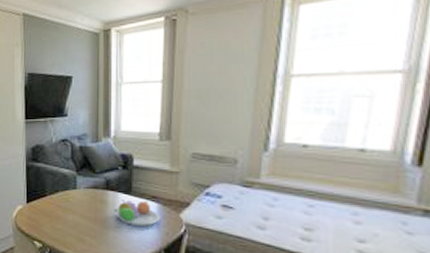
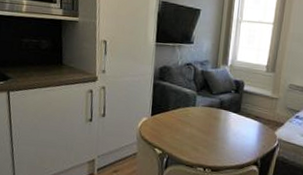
fruit bowl: present [114,199,161,227] -> none [224,117,261,140]

